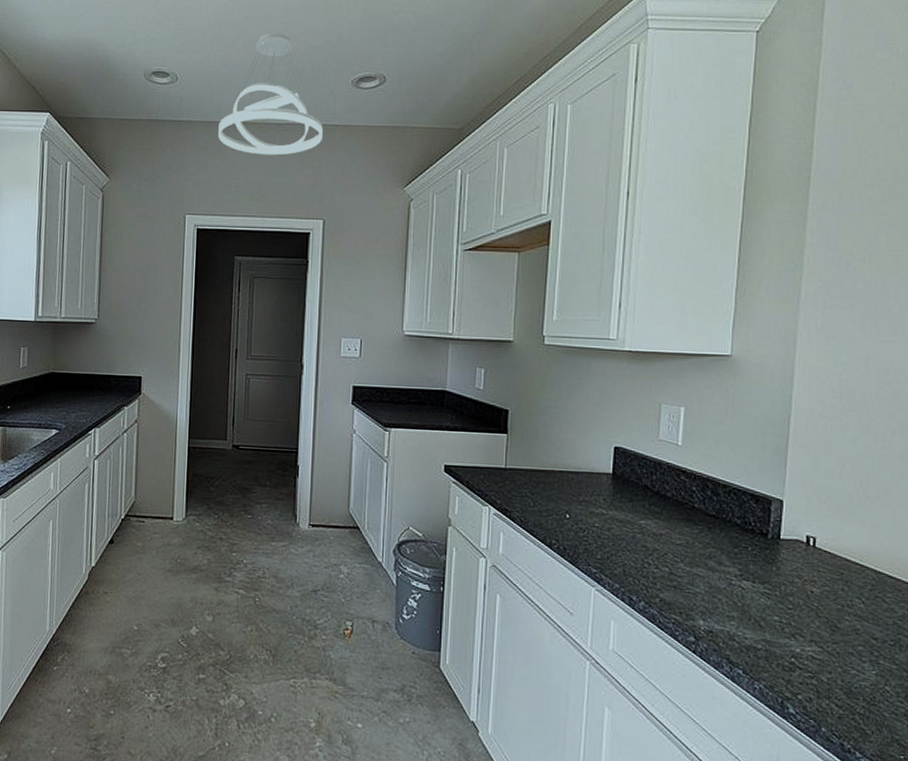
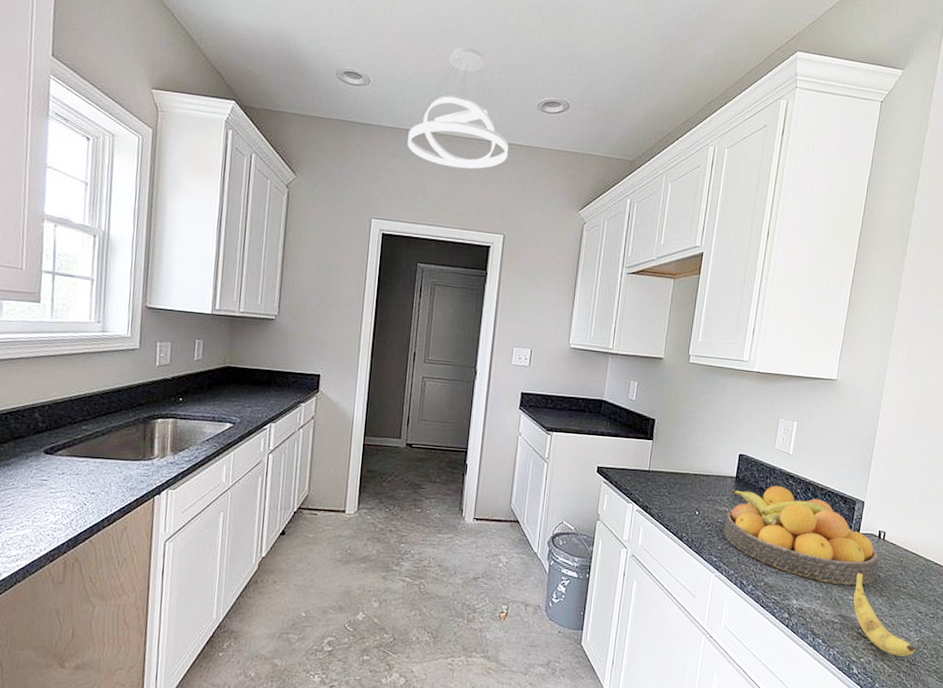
fruit bowl: none [603,483,811,604] -> present [724,486,880,586]
banana: none [780,584,873,694] -> present [853,570,915,657]

